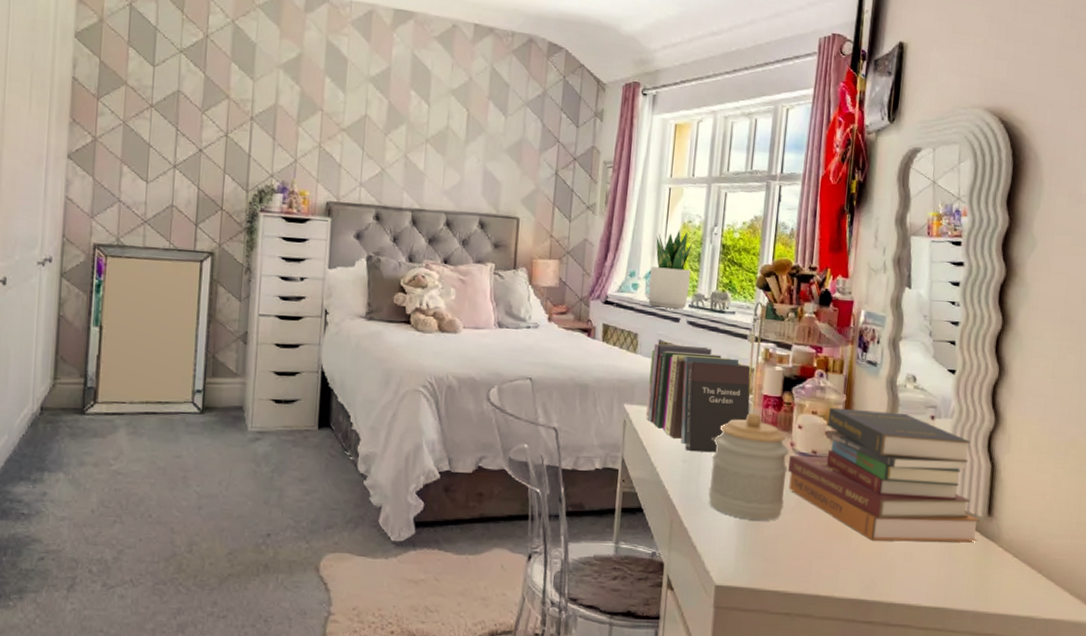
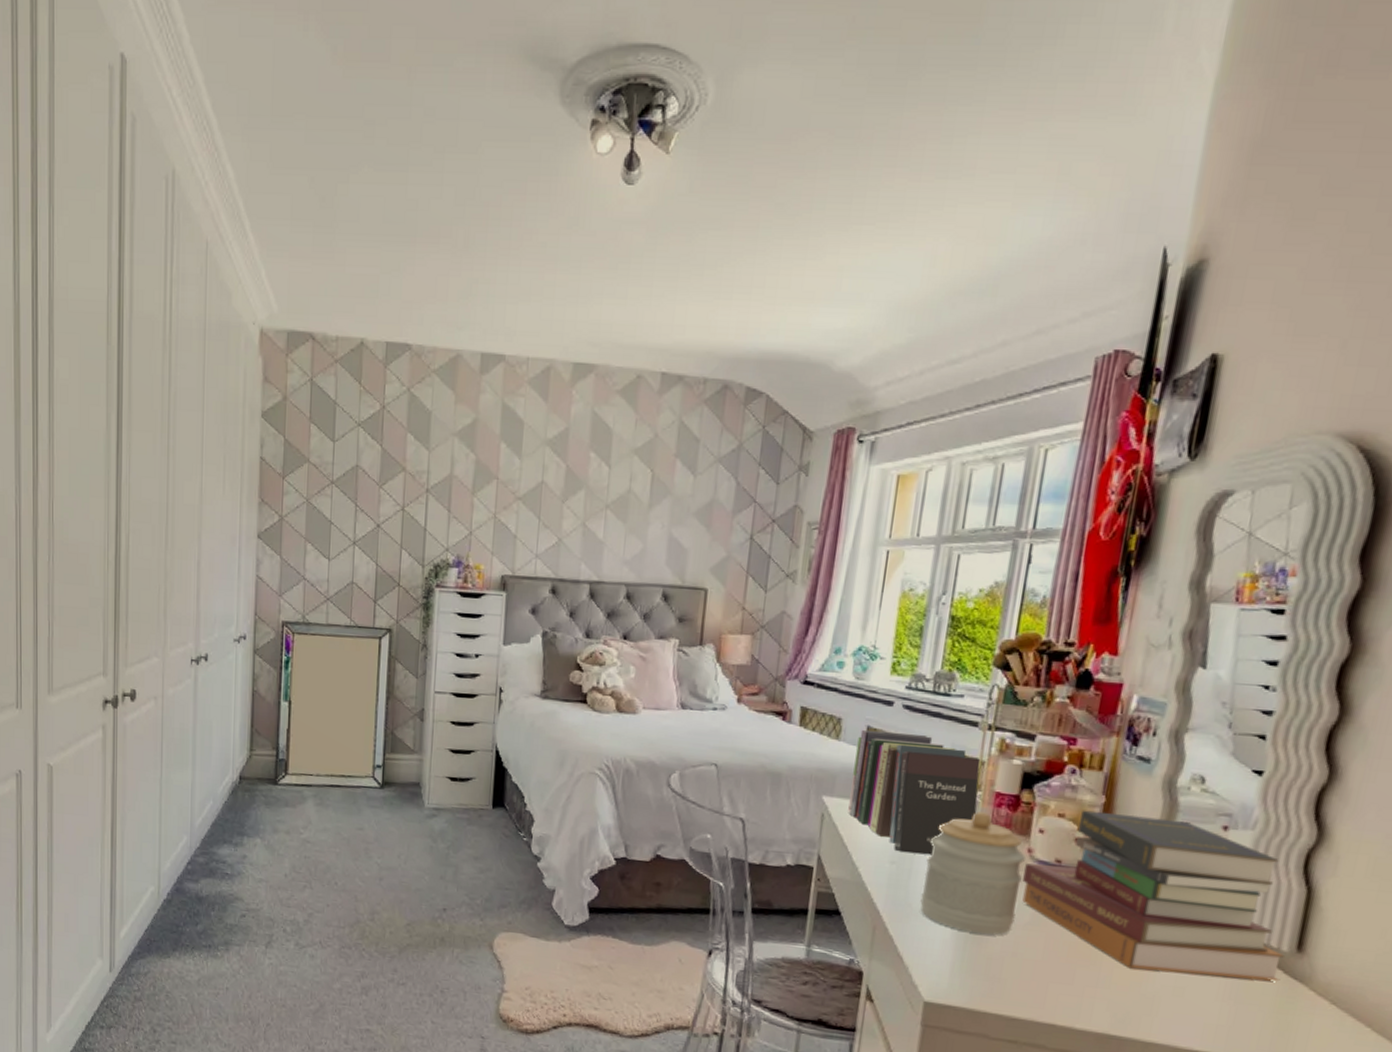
planter: present [648,230,693,309] -> none [856,599,913,691]

